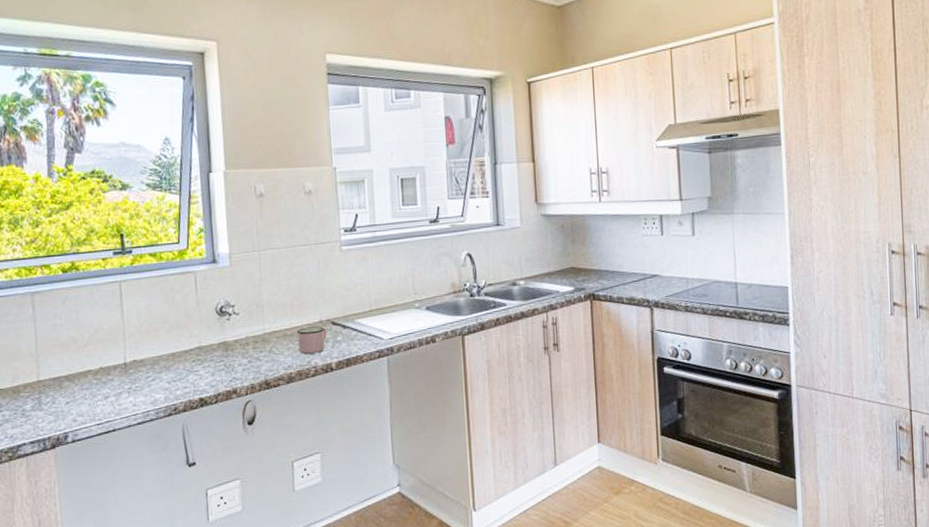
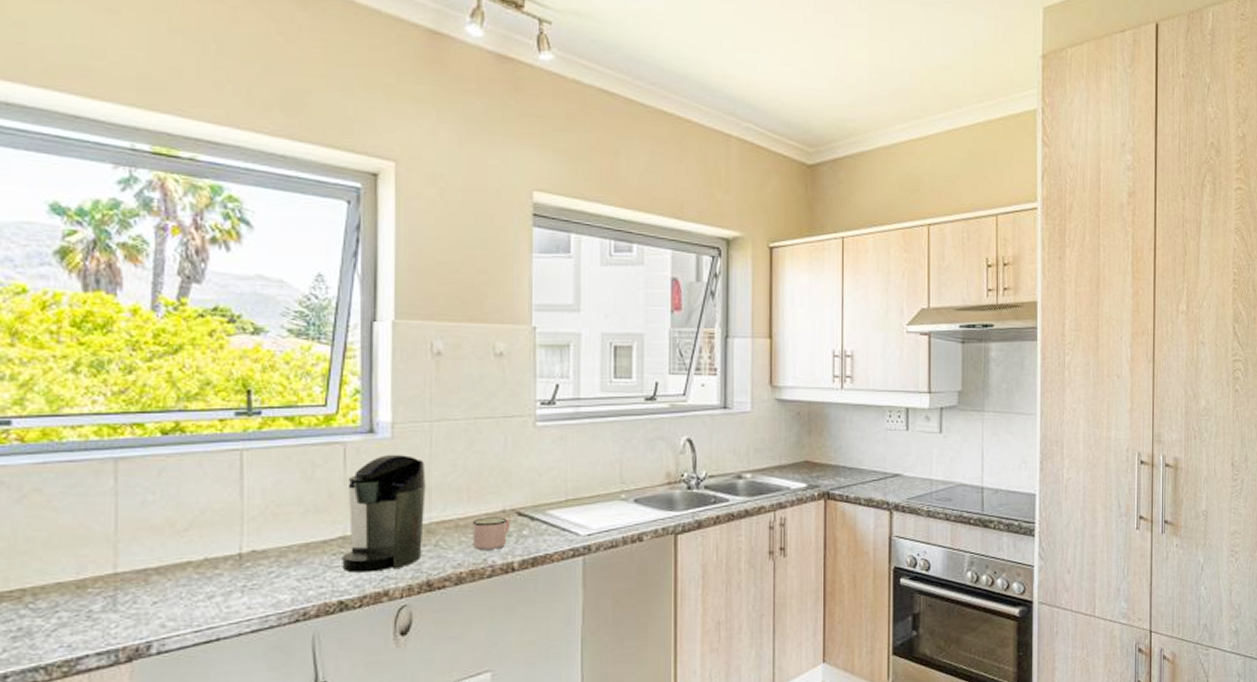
coffee maker: none [199,278,260,376] -> present [342,454,426,573]

